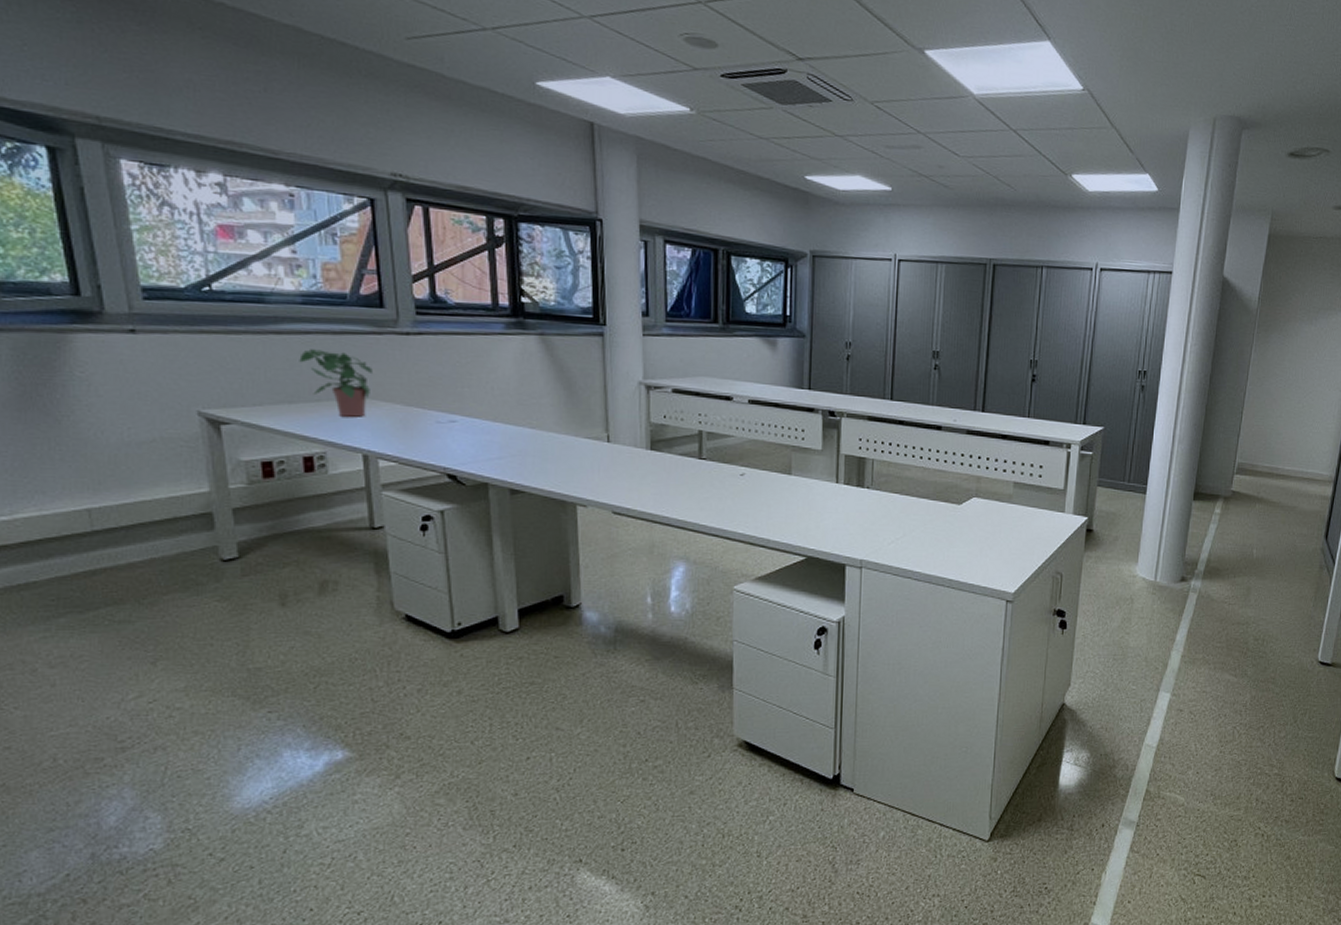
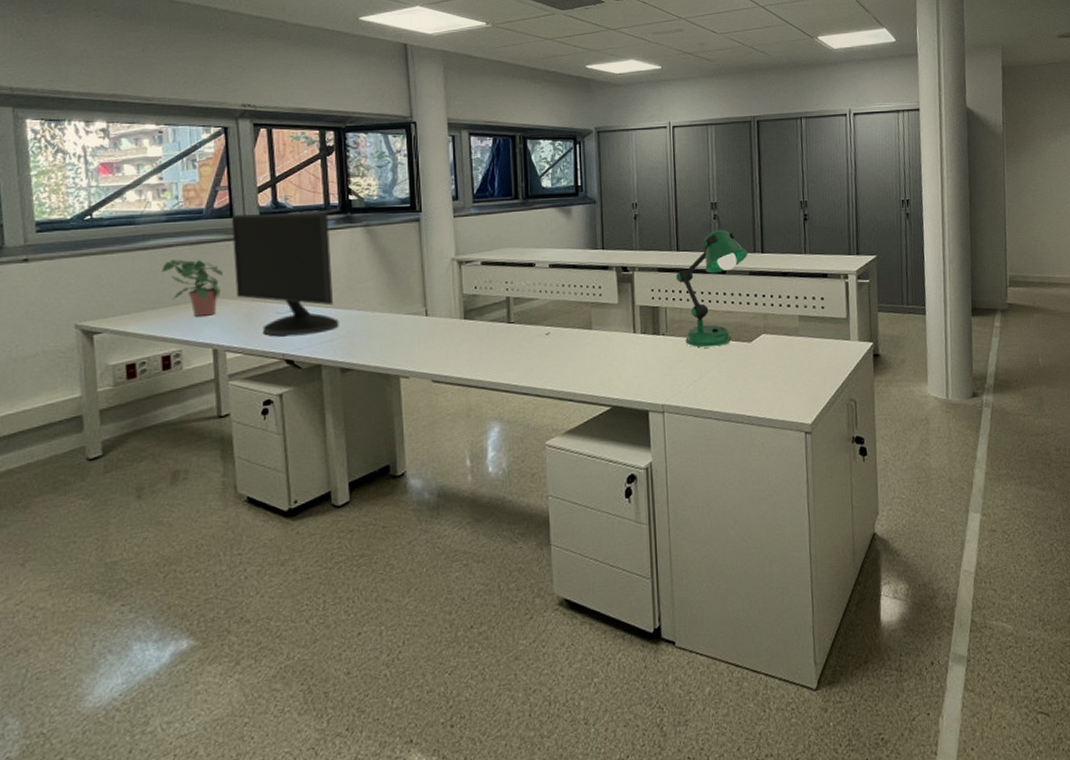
computer monitor: none [381,304,509,450] -> present [231,213,339,337]
desk lamp: none [886,381,968,506] -> present [675,229,748,348]

